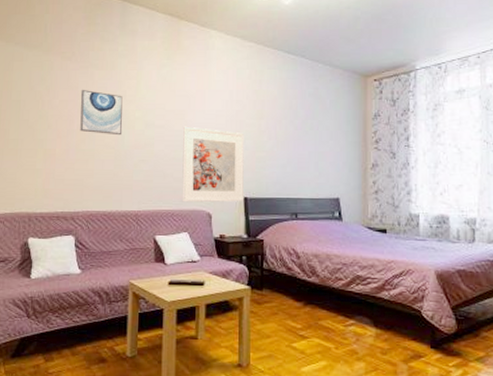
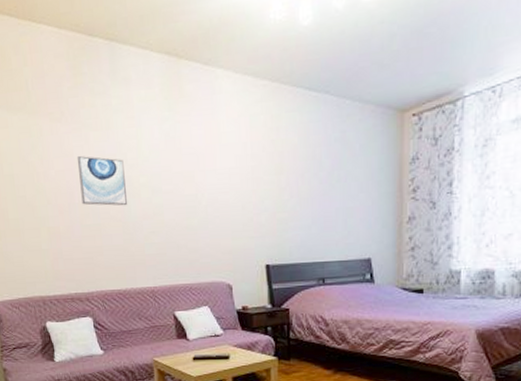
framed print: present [182,126,244,203] -> none [193,189,265,275]

